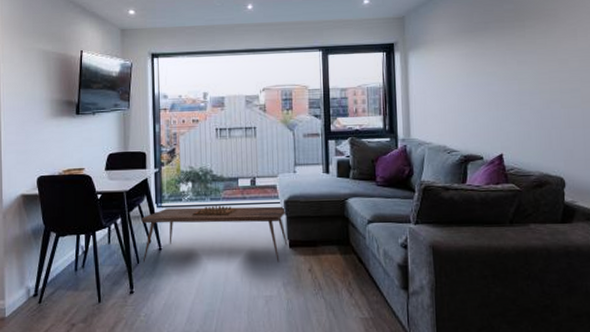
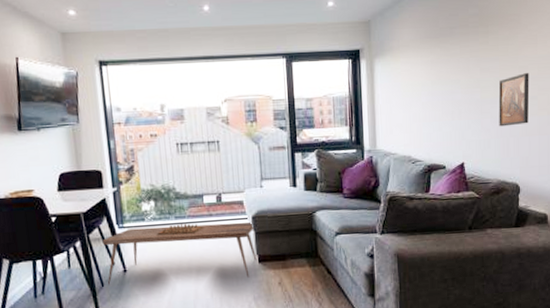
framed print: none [537,66,572,119] -> present [498,73,530,127]

